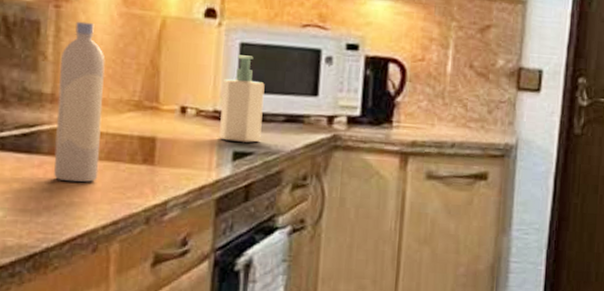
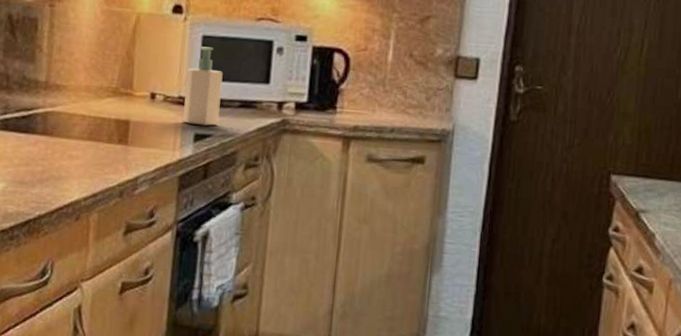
bottle: present [54,21,105,183] -> none [46,18,89,159]

